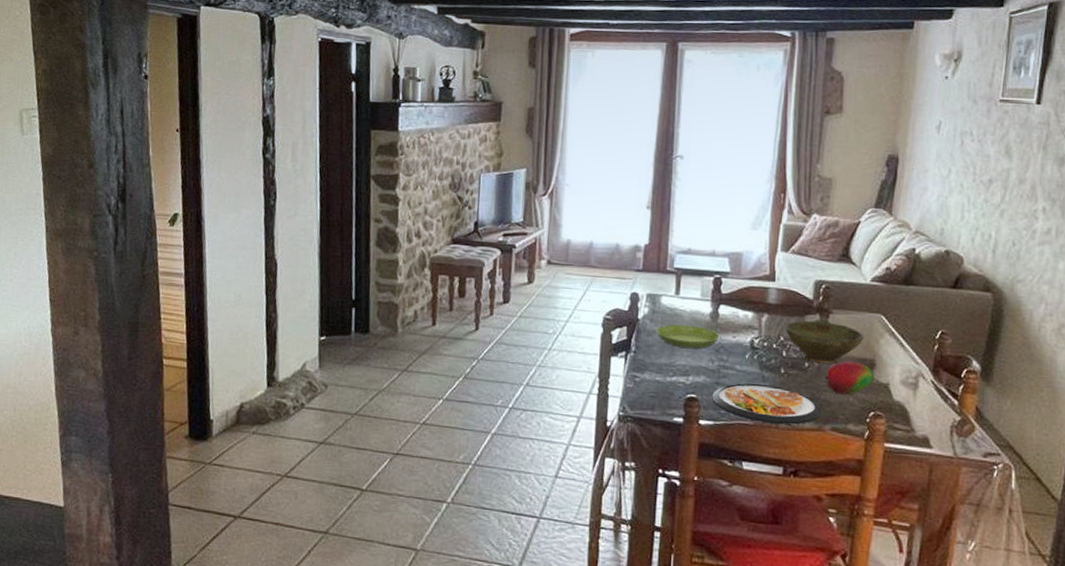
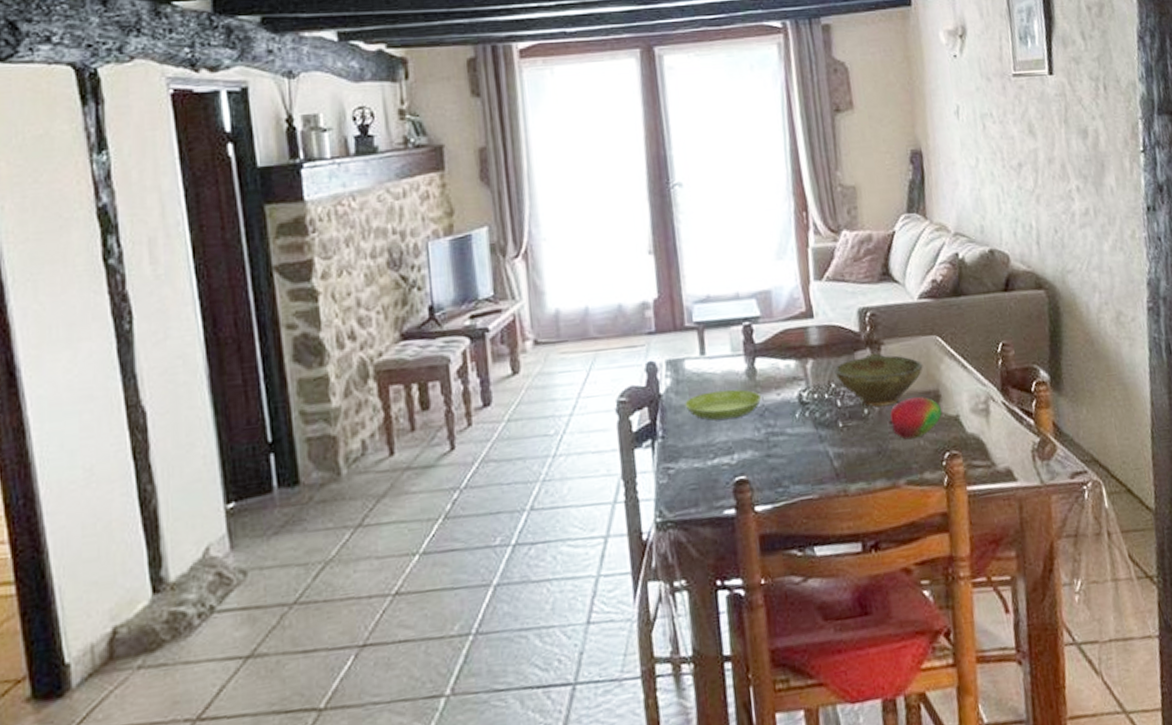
dish: present [712,383,822,425] -> none [764,445,893,493]

